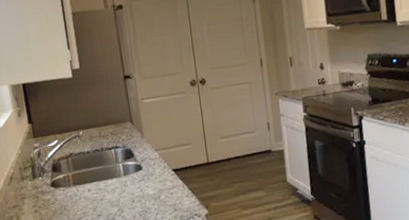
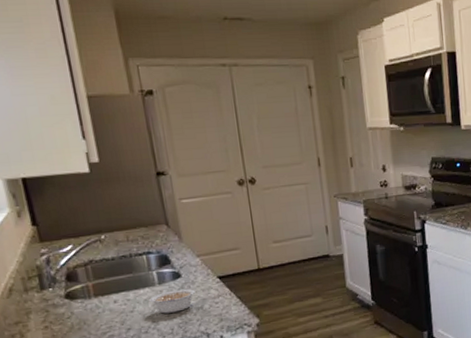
legume: none [116,180,157,203] -> present [149,289,200,314]

